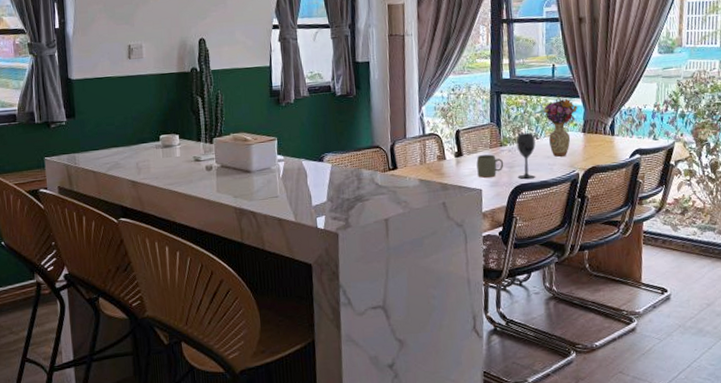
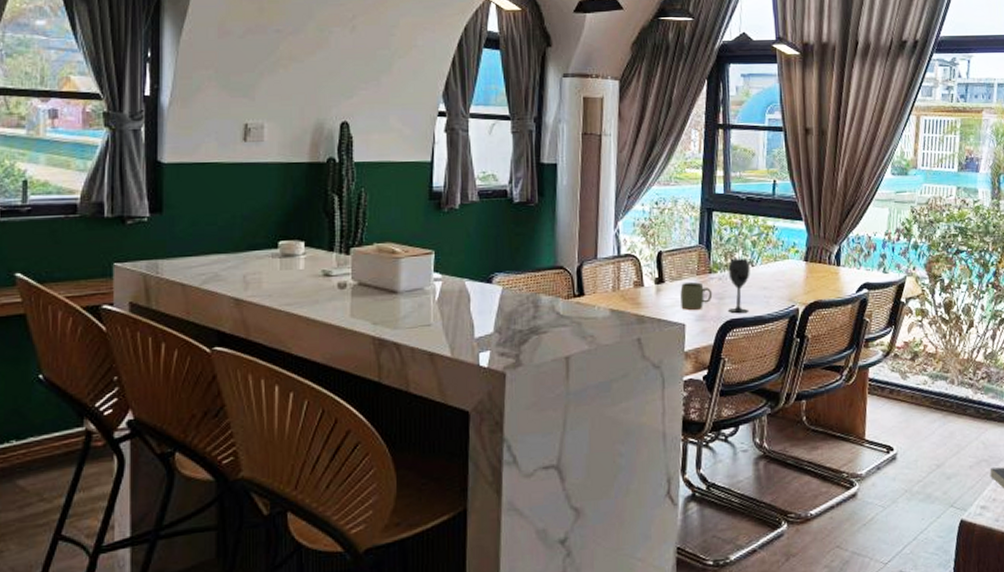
flower arrangement: present [543,95,579,157] -> none [760,216,801,288]

